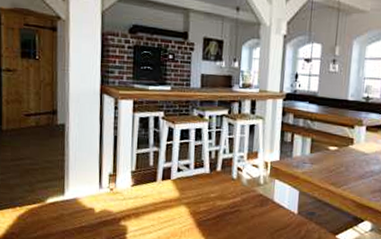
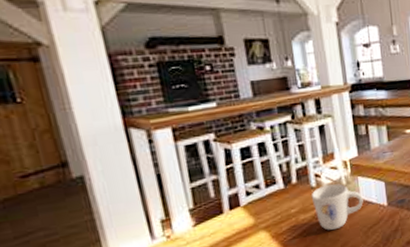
mug: none [230,179,276,223] -> present [311,183,363,230]

